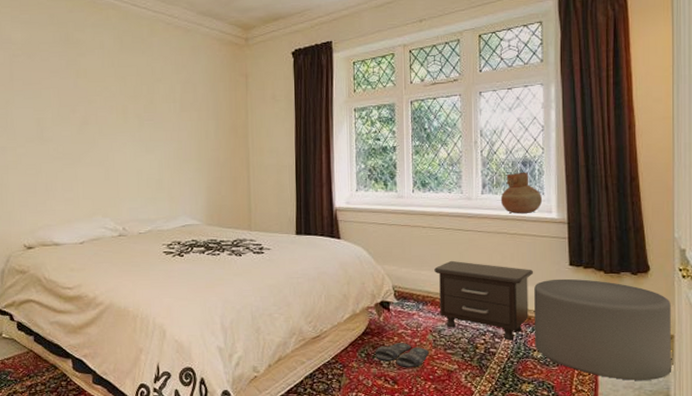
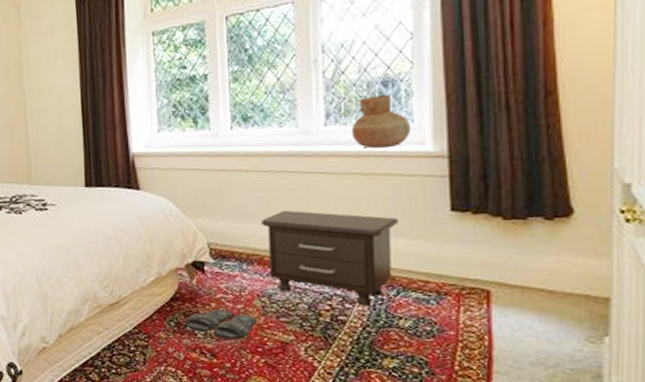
pouf: present [534,278,671,380] -> none [400,228,606,356]

